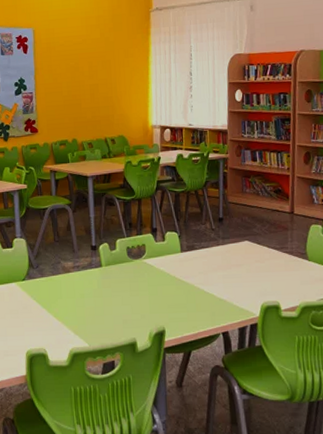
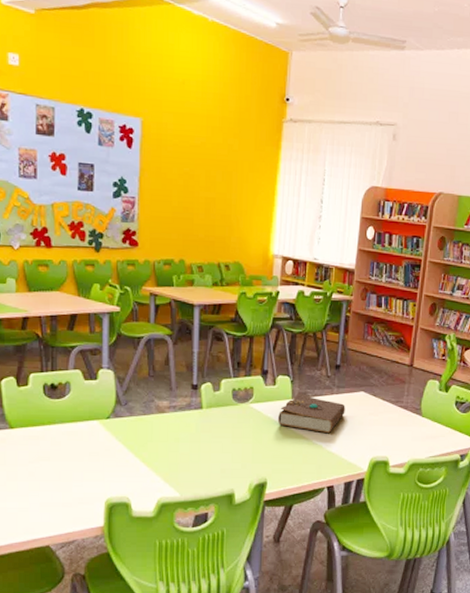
book: none [169,246,232,282] -> present [277,392,345,433]

